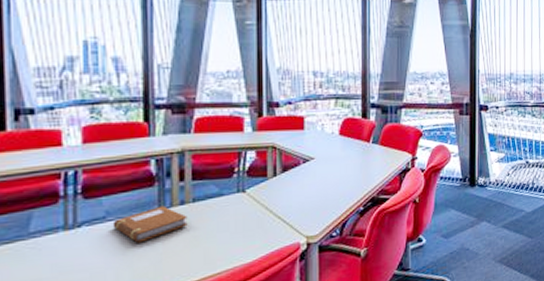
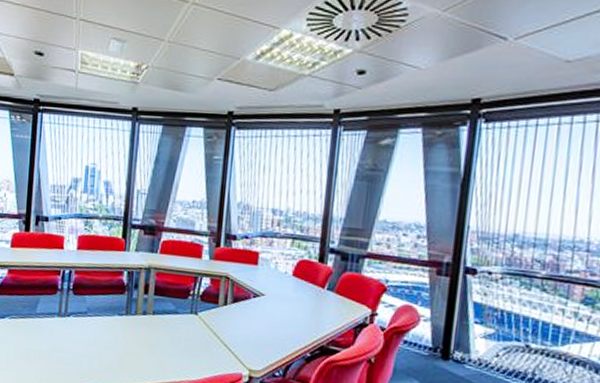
notebook: present [112,205,188,243] -> none [91,312,147,340]

